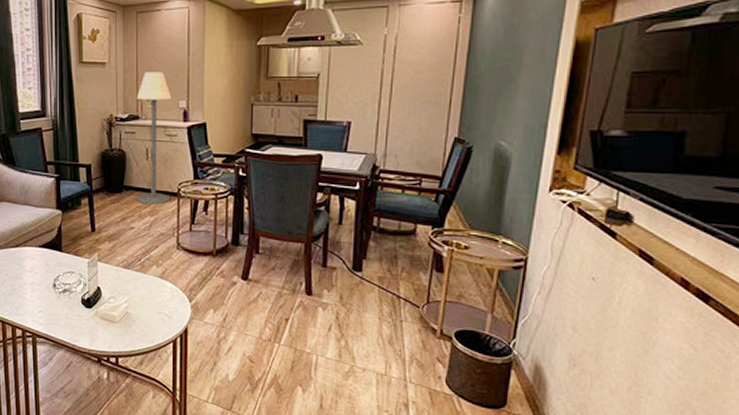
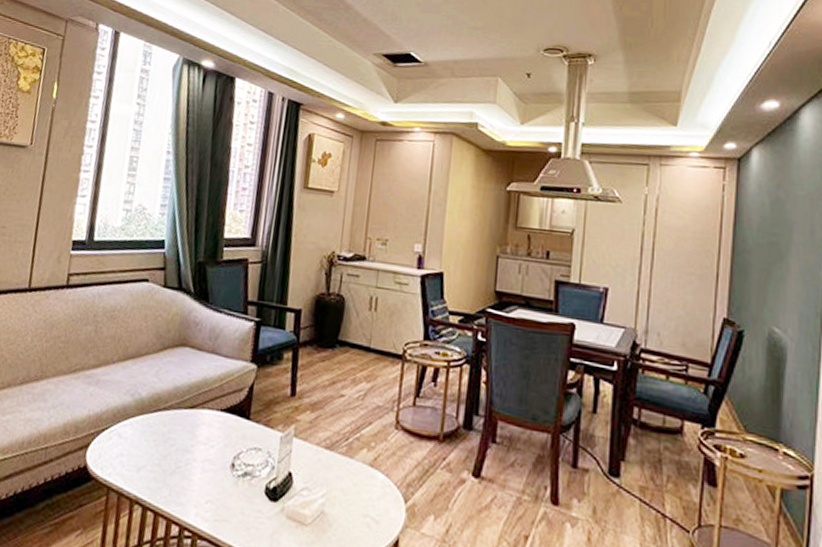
floor lamp: present [136,72,172,205] -> none [352,207,406,368]

